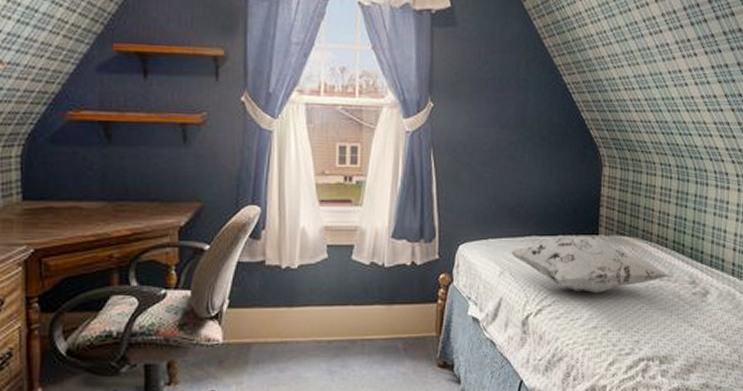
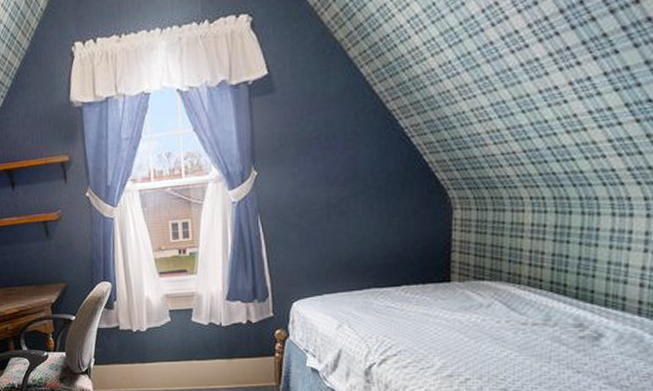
decorative pillow: present [510,236,671,293] -> none [347,283,548,341]

